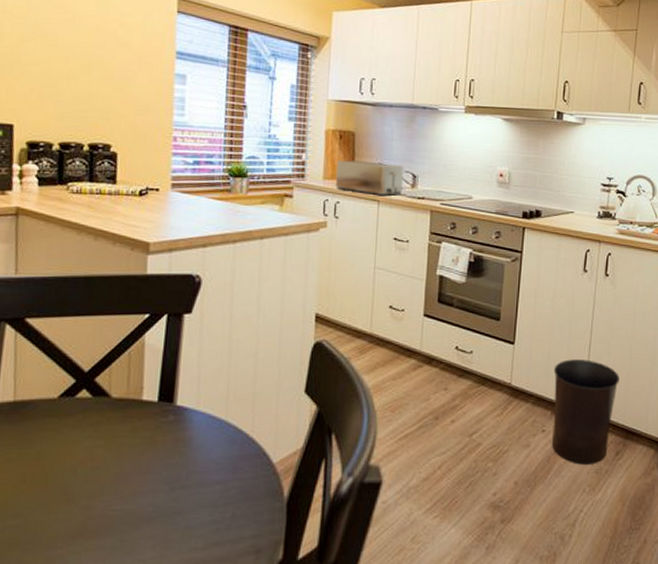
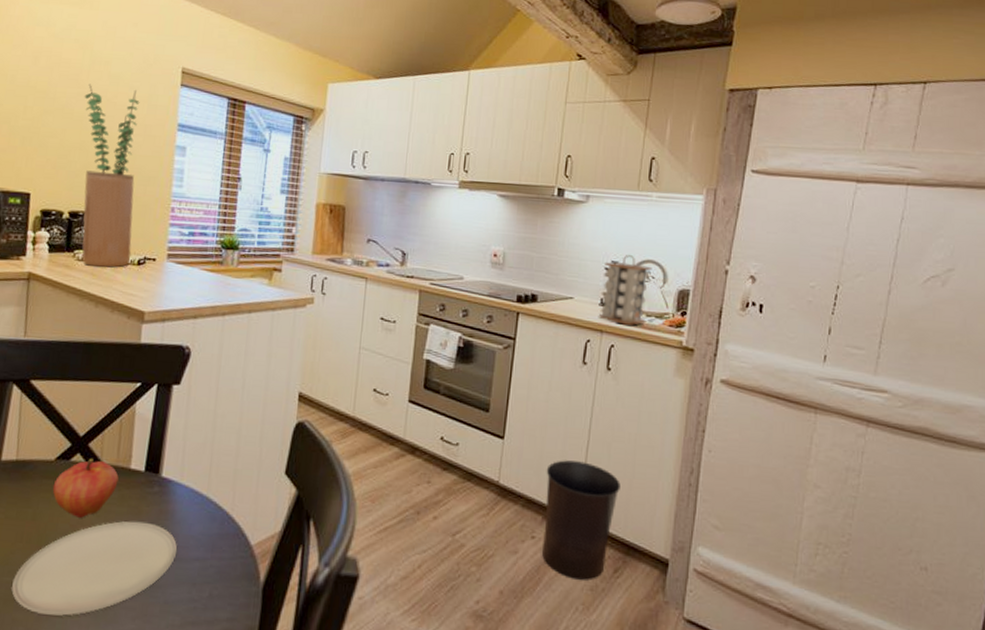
plate: none [17,451,196,554] -> present [11,521,177,617]
fruit: none [57,394,130,453] -> present [52,459,119,518]
vase: none [70,9,133,199] -> present [82,83,140,268]
toaster: present [336,160,404,197] -> none [324,234,393,274]
spice rack: none [596,170,643,235] -> present [598,254,653,326]

